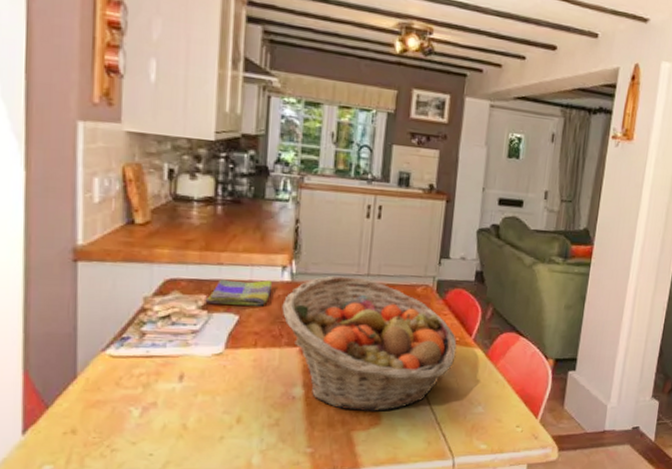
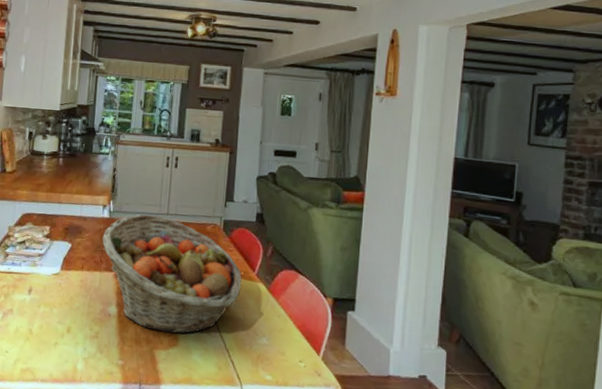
dish towel: present [205,279,273,306] -> none [48,214,96,237]

